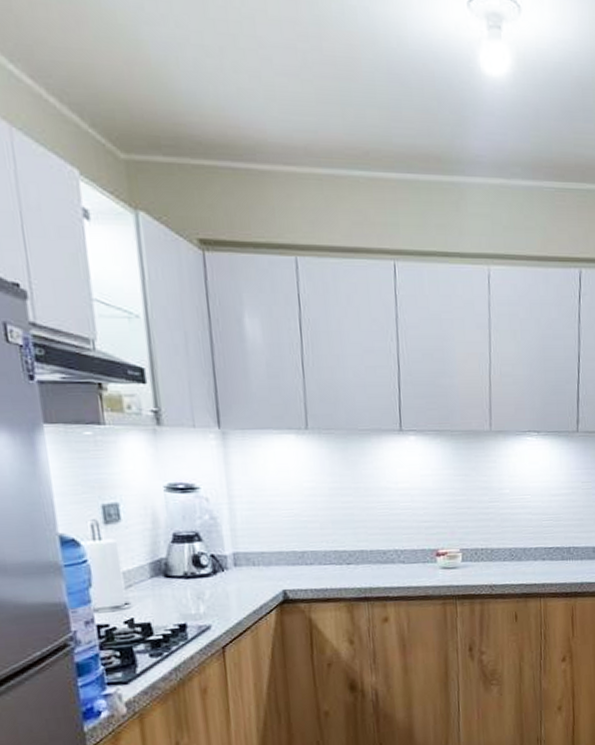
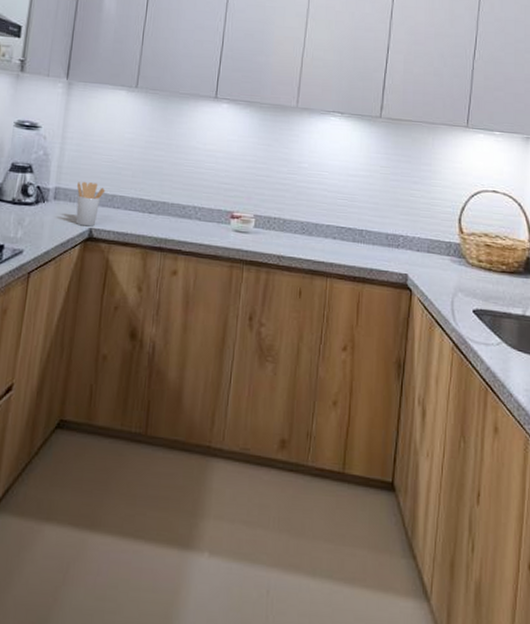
utensil holder: none [257,541,293,590] -> present [75,182,106,227]

